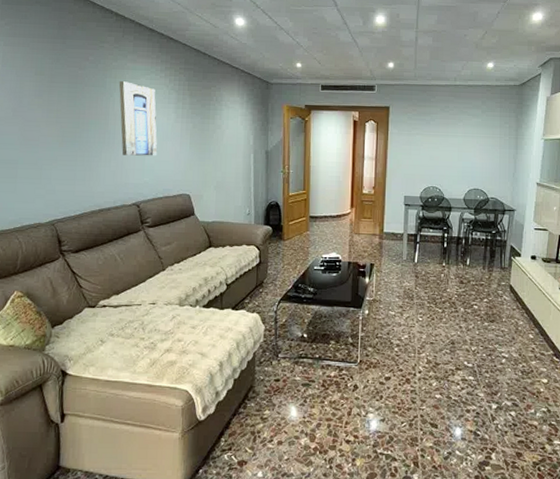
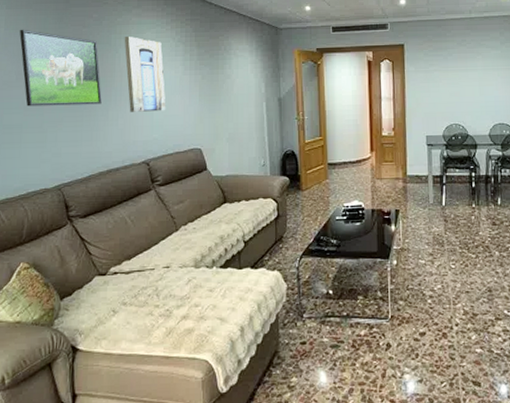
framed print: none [16,67,96,146] -> present [19,29,102,107]

